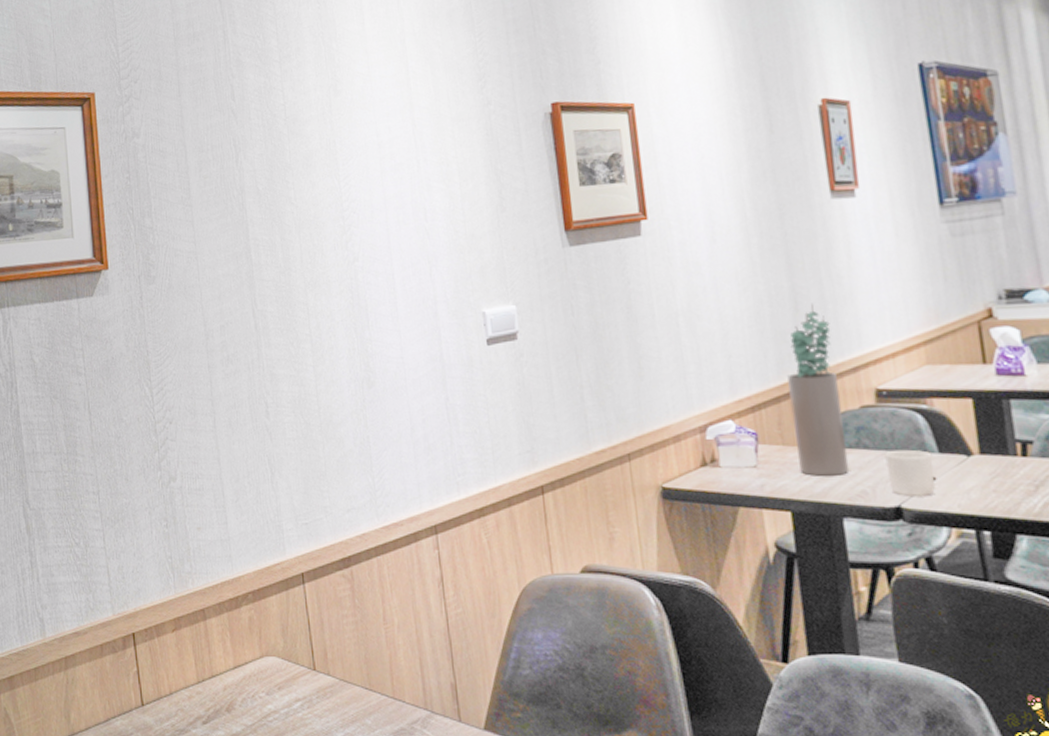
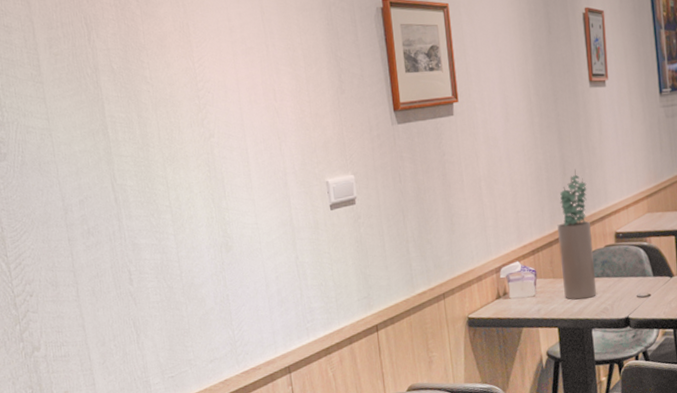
mug: present [884,449,935,496] -> none [619,275,650,309]

